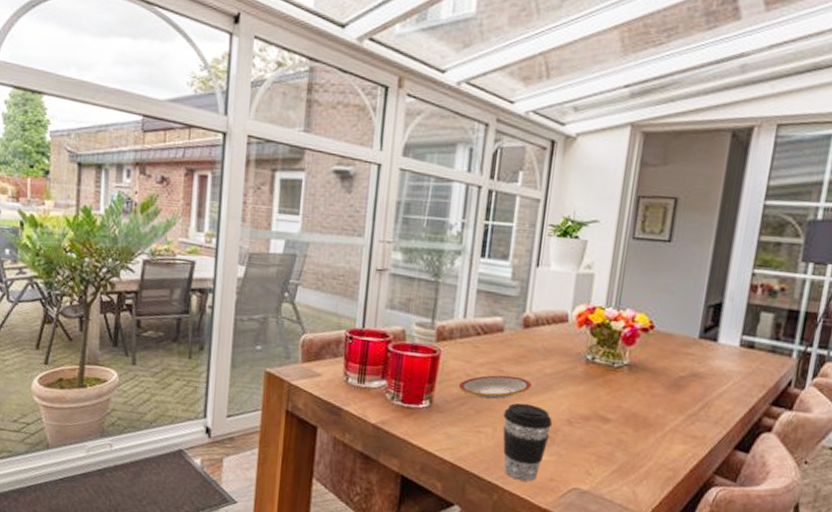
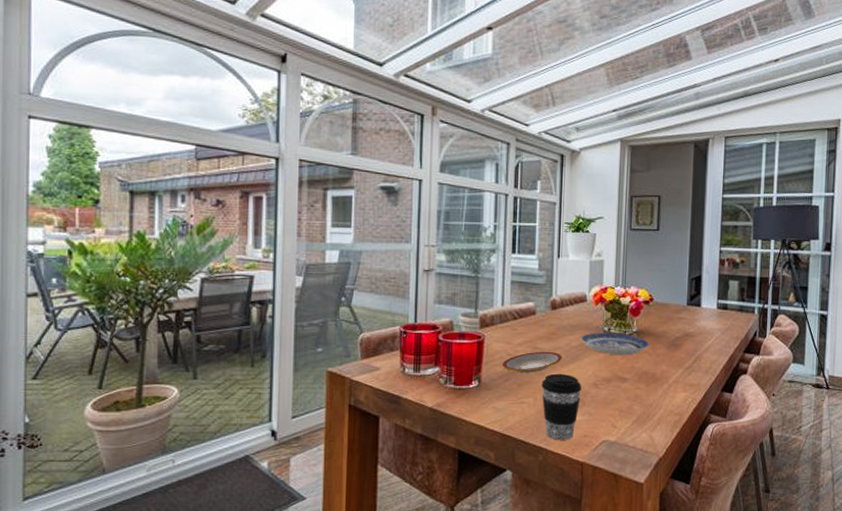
plate: none [556,360,643,392] -> present [581,332,649,356]

